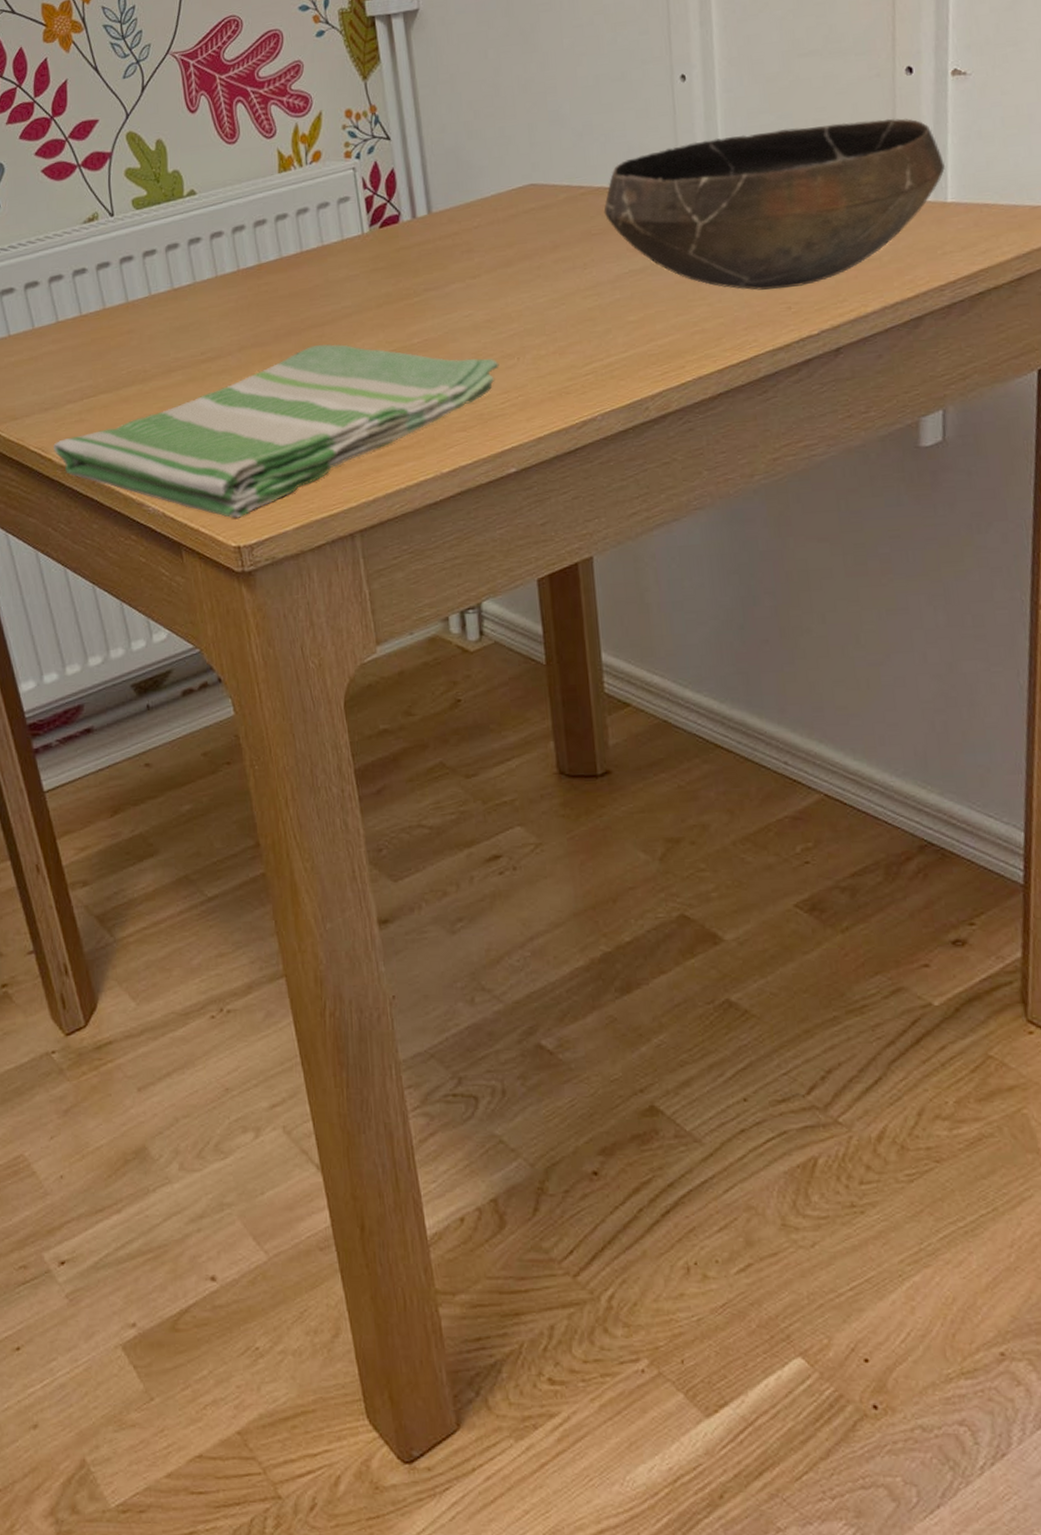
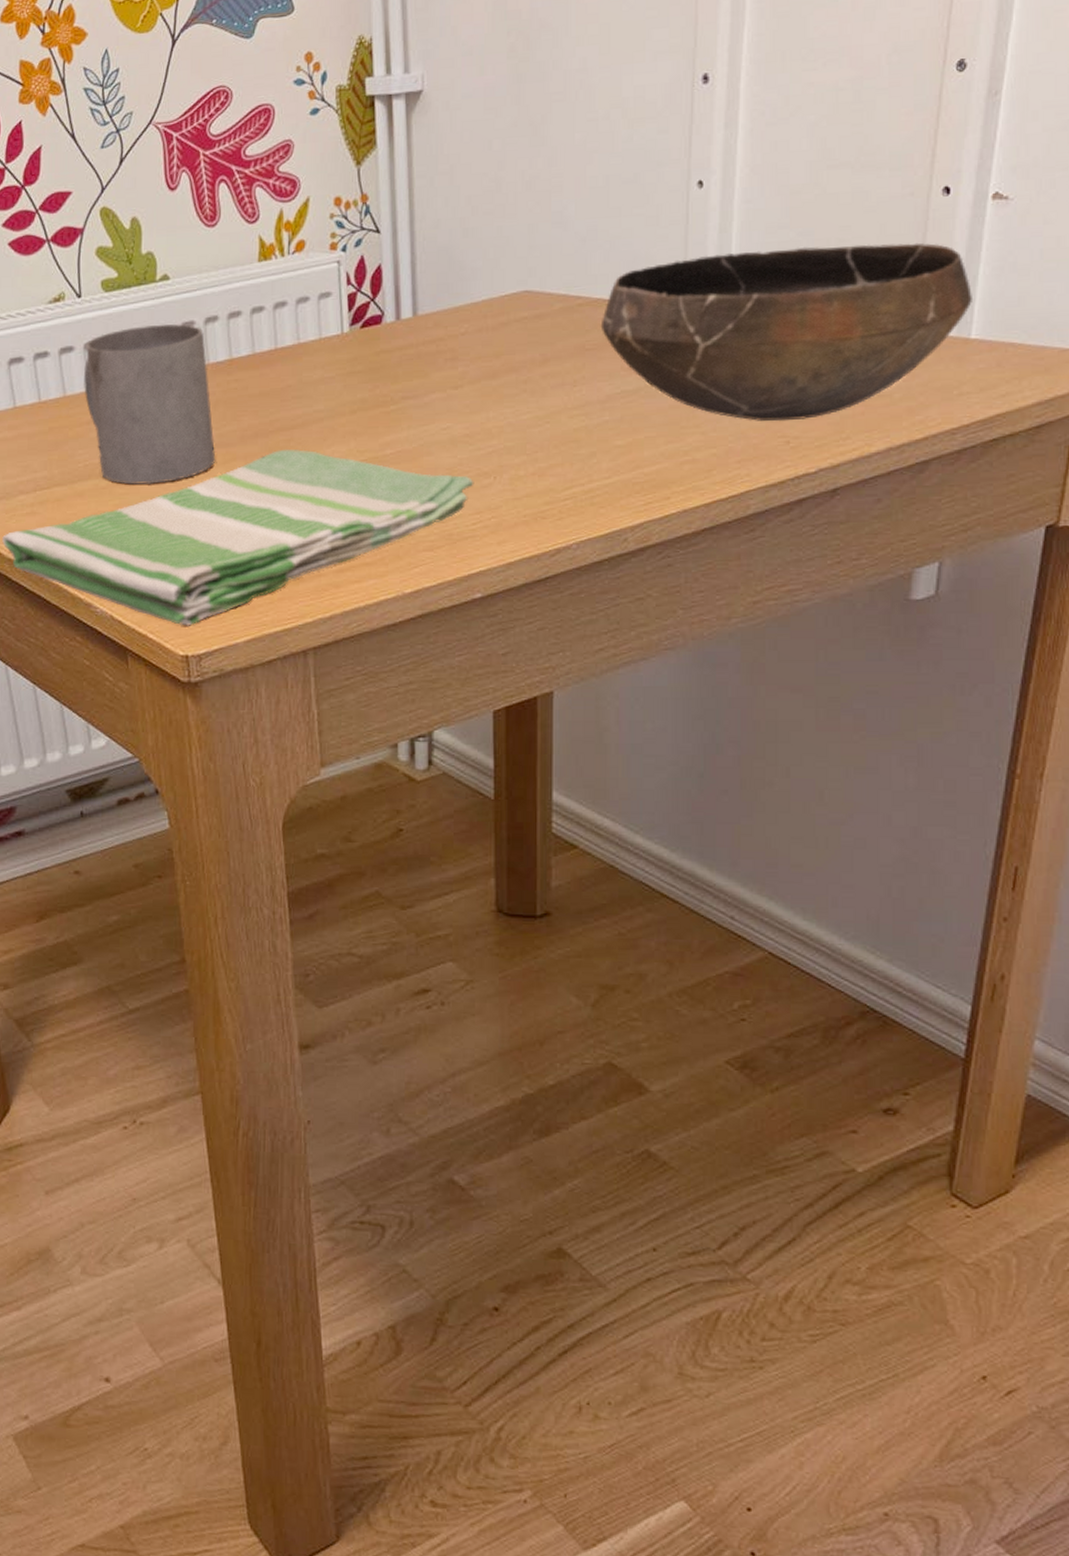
mug: none [120,234,253,388] -> present [84,324,216,485]

